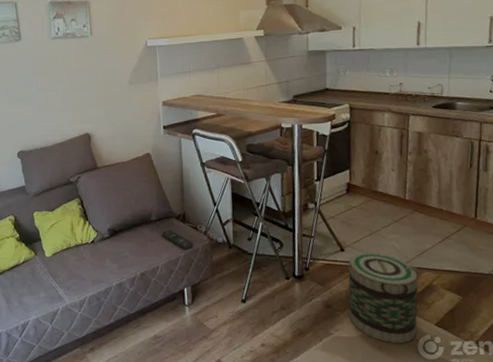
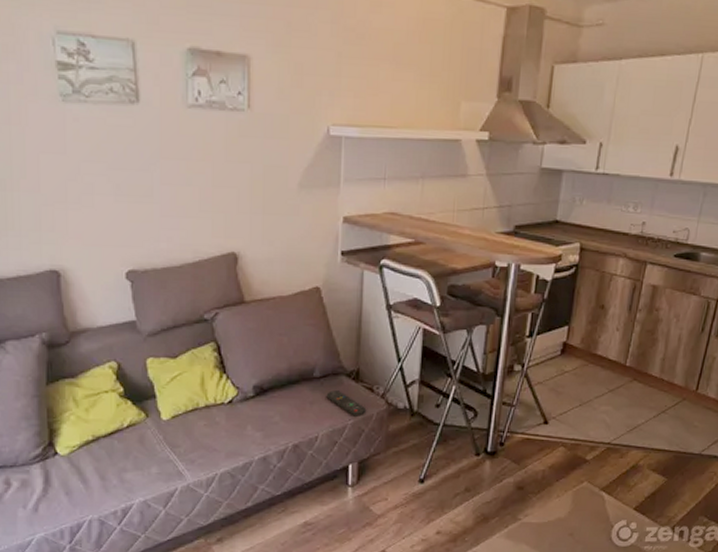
basket: present [348,252,420,343] -> none [541,426,628,529]

